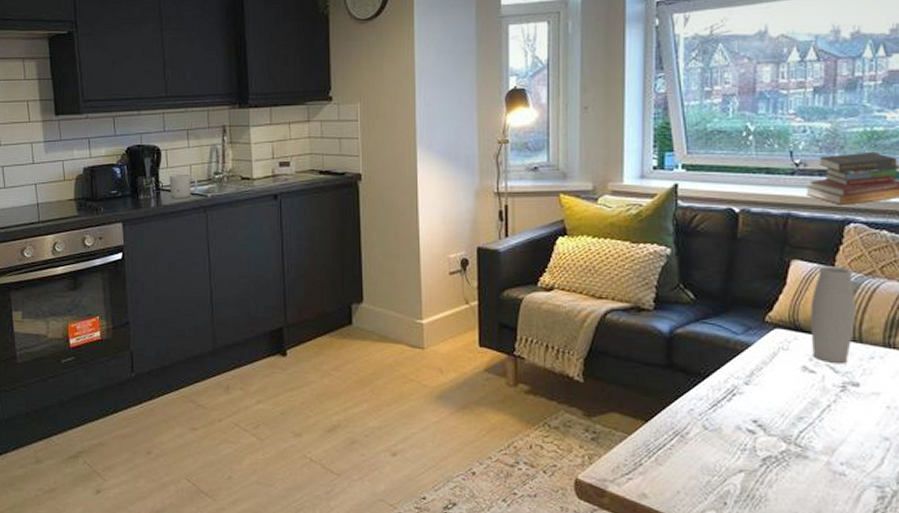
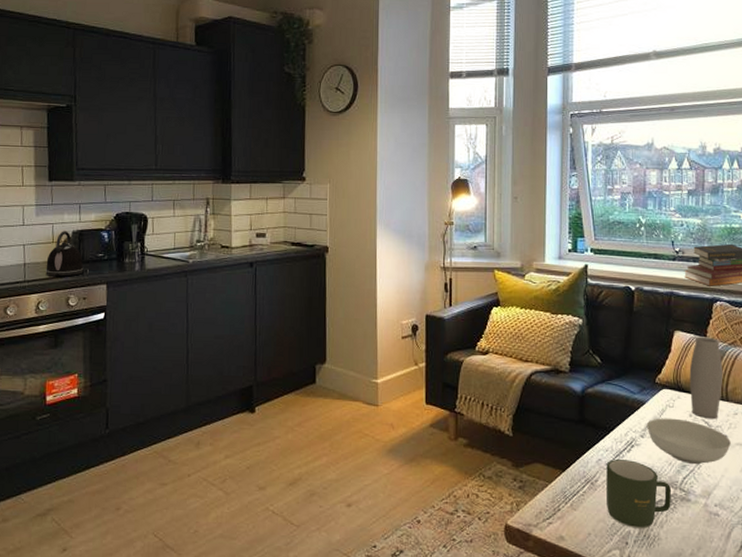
kettle: none [59,168,98,216] -> present [45,231,84,277]
mug: present [169,173,198,199] -> none [154,240,181,264]
mug: none [700,408,784,488] -> present [606,458,672,529]
bowl: none [752,362,864,416] -> present [646,418,731,464]

